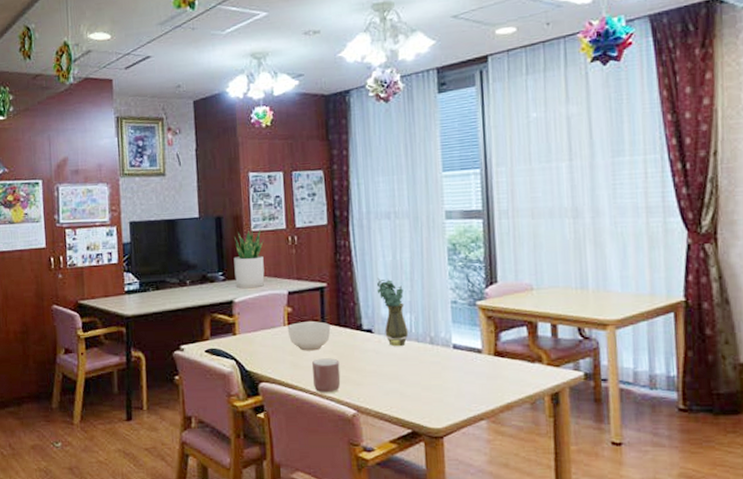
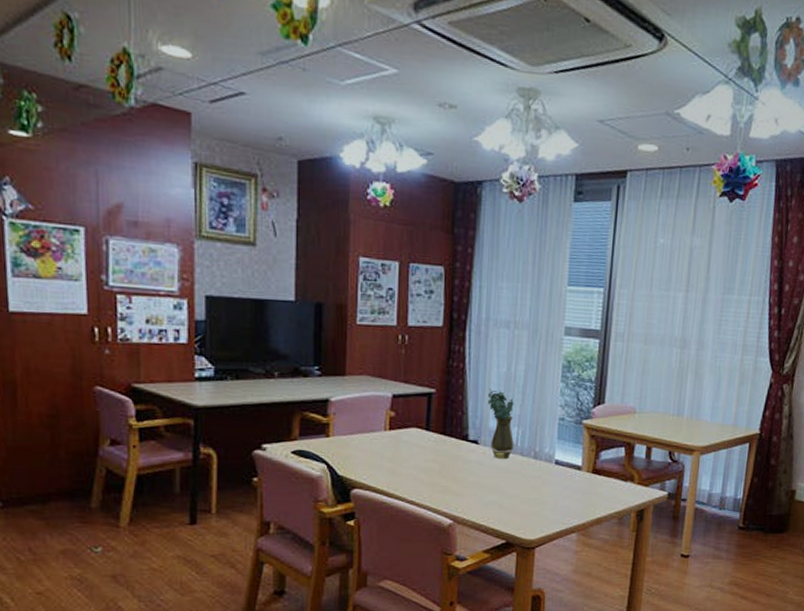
planter: present [234,227,265,289] -> none [333,320,370,388]
bowl: present [287,321,331,351] -> none [388,428,435,459]
mug: present [311,358,341,394] -> none [410,467,441,503]

